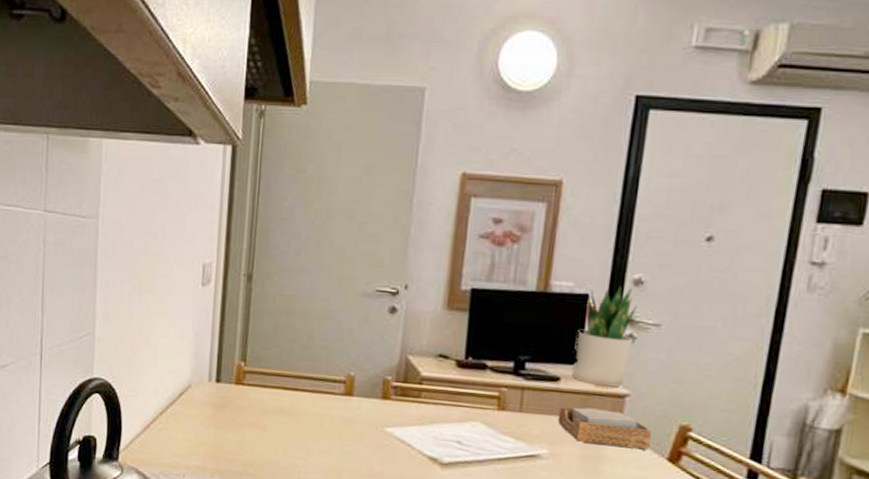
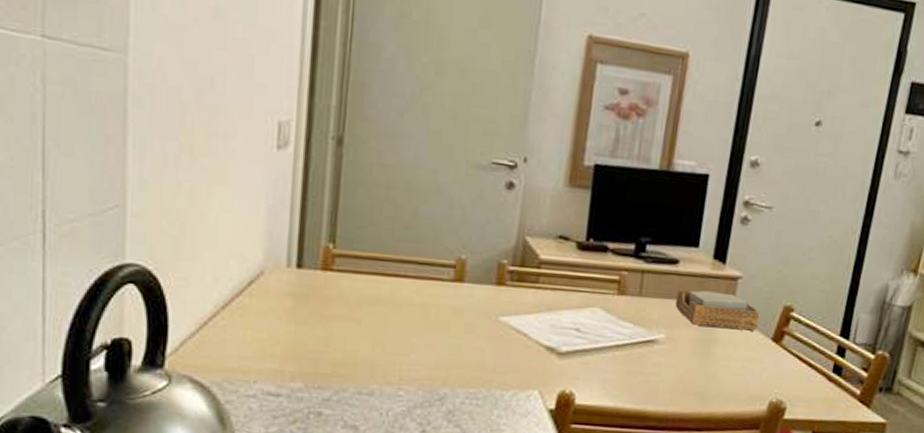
planter: present [571,286,638,388] -> none [690,167,753,270]

